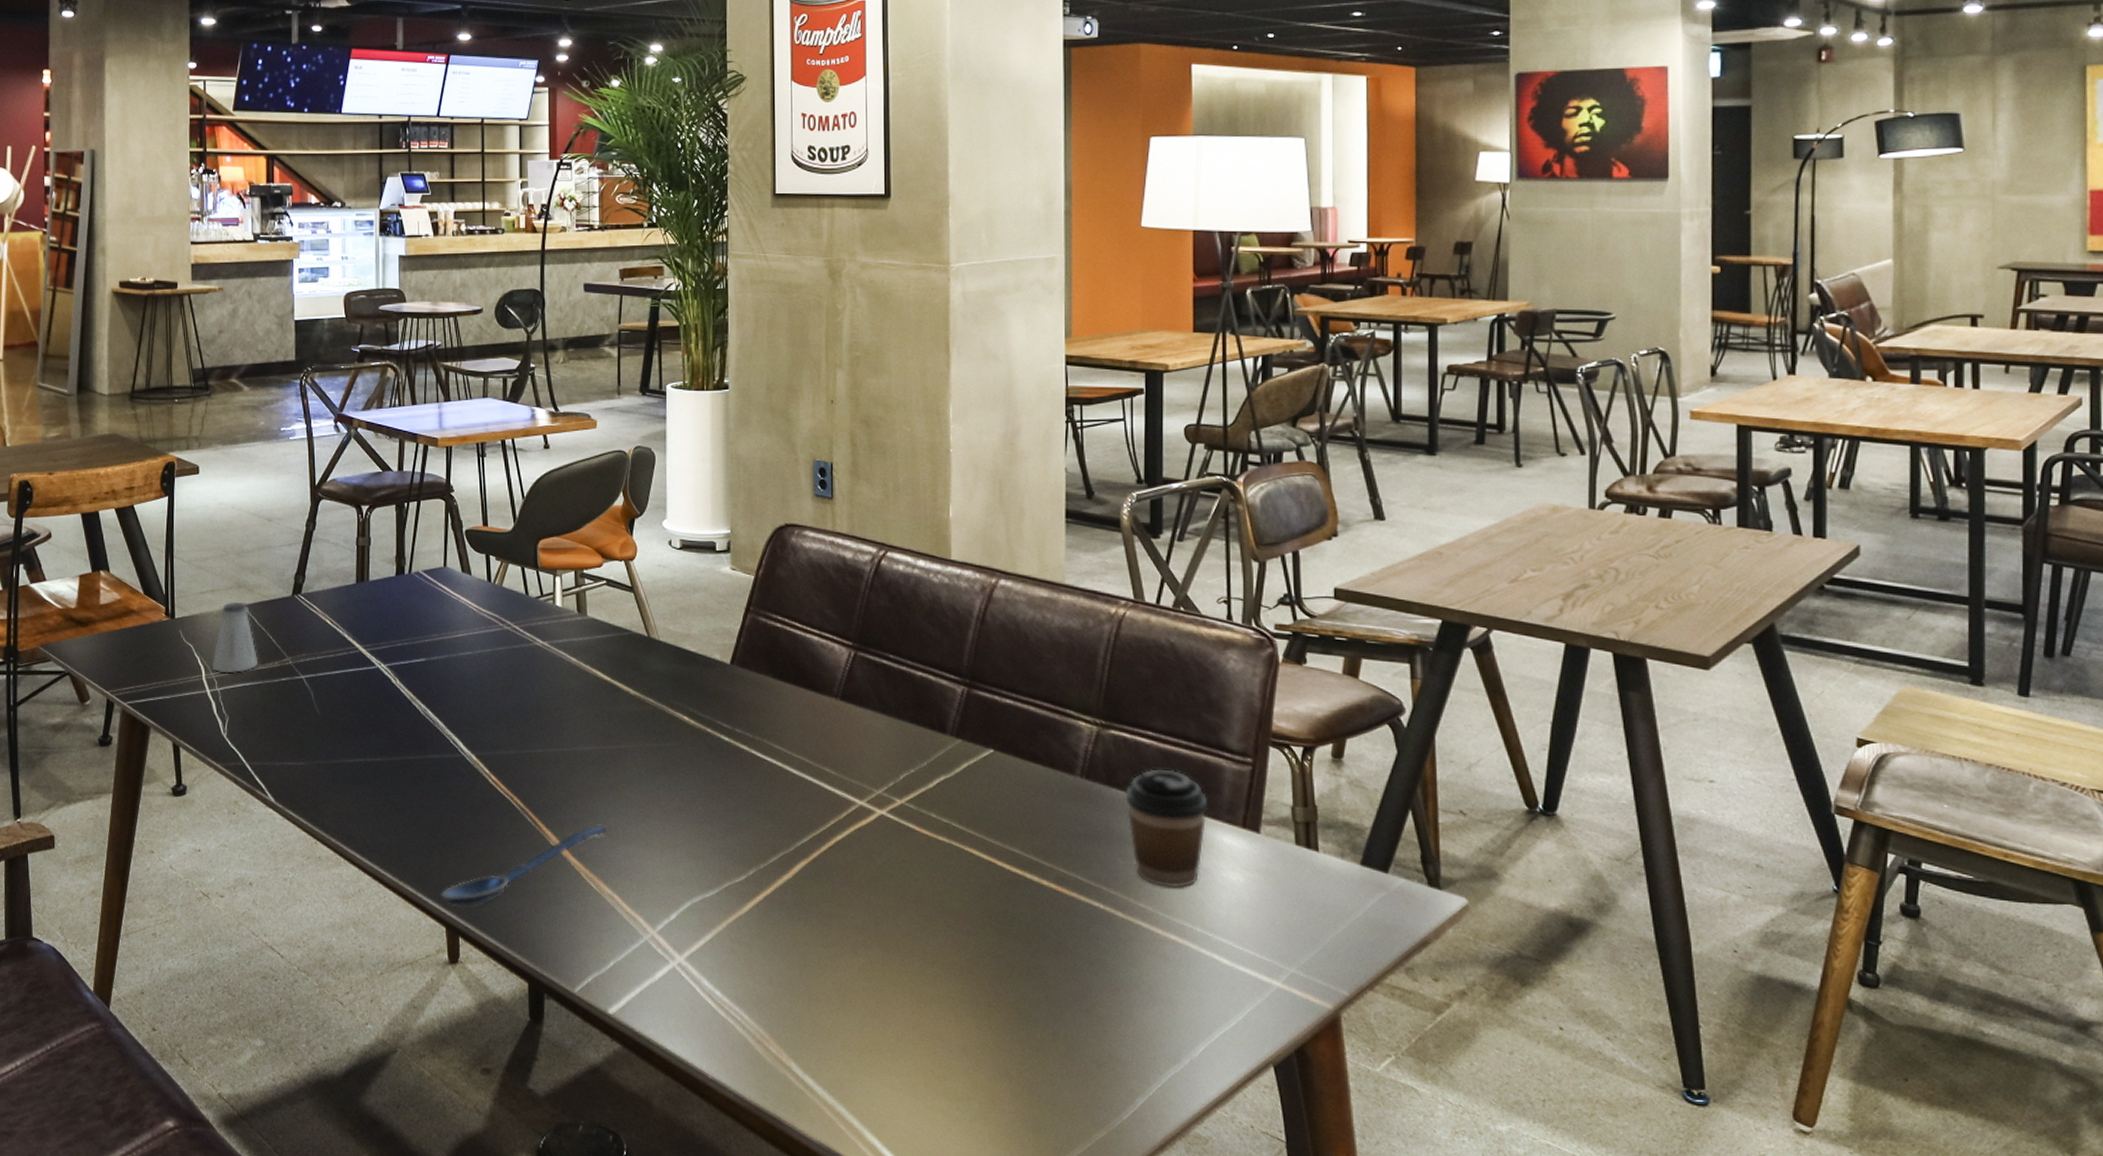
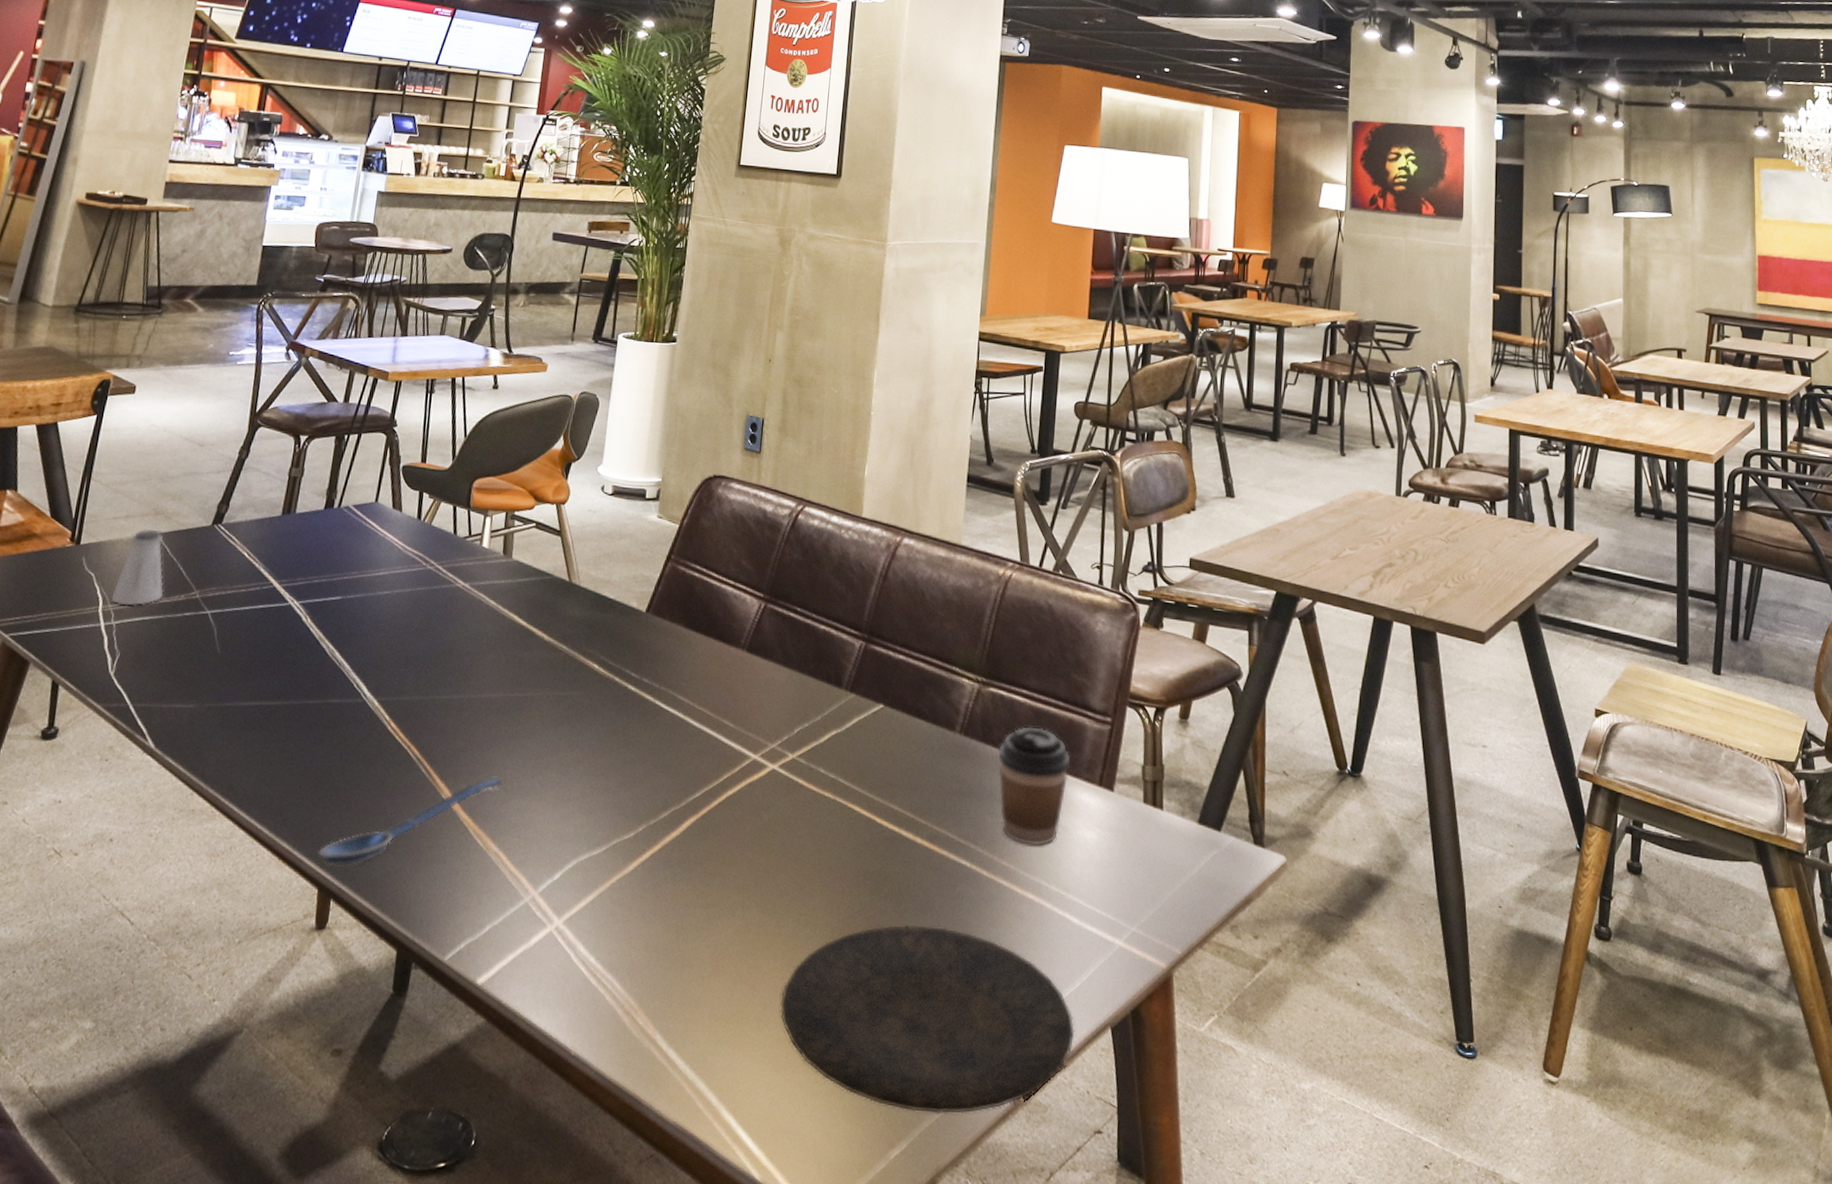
plate: none [913,964,1234,1143] -> present [780,925,1075,1114]

